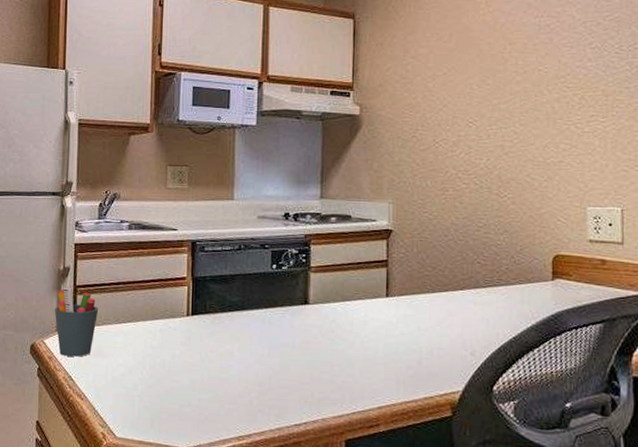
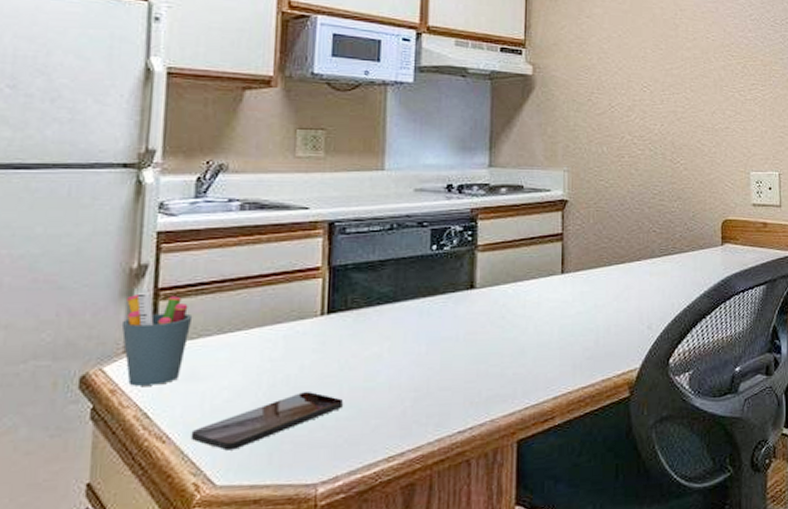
smartphone: none [99,375,204,412] -> present [190,392,343,451]

